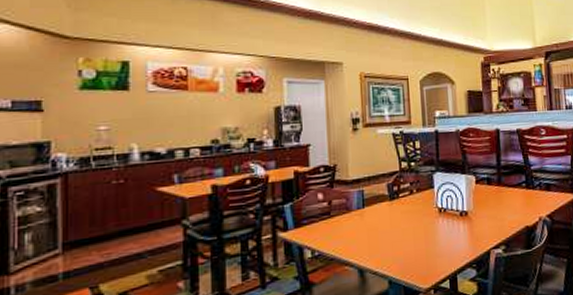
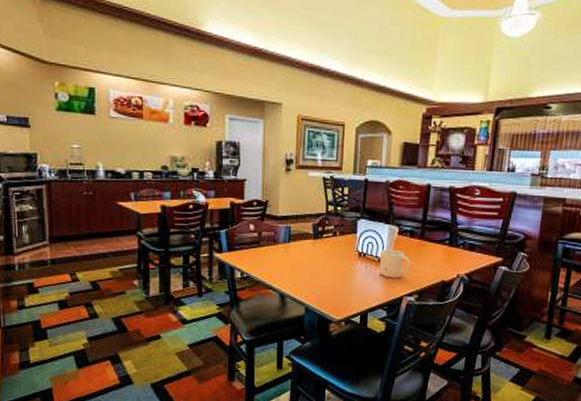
mug: none [460,200,494,232] -> present [379,249,411,279]

